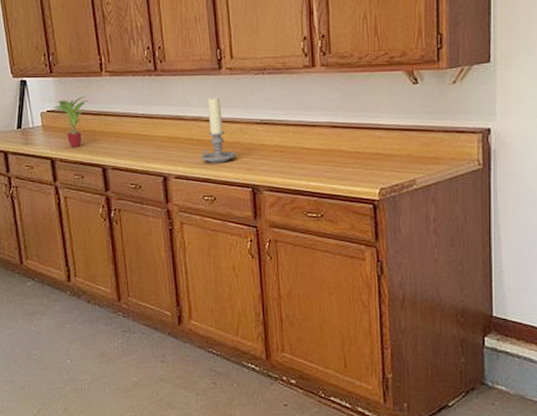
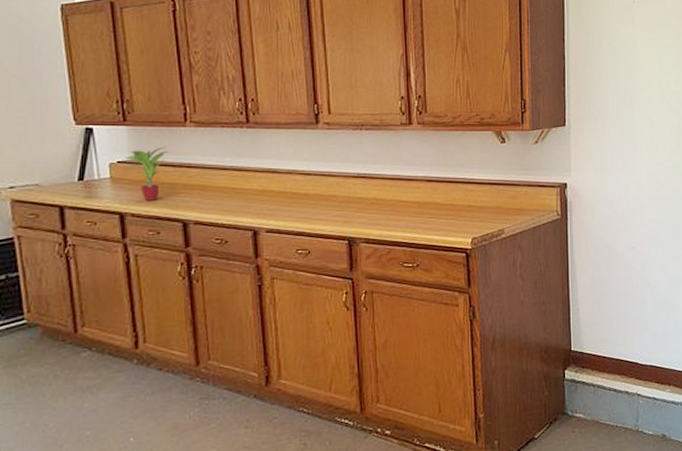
candle holder: present [201,97,236,163] -> none [295,151,332,216]

